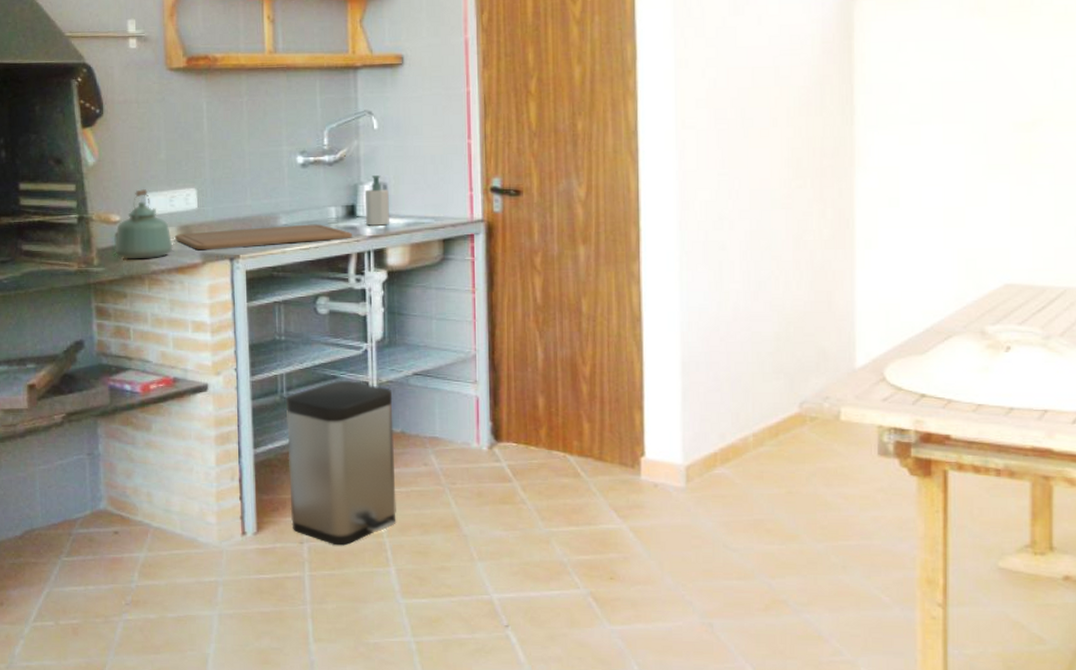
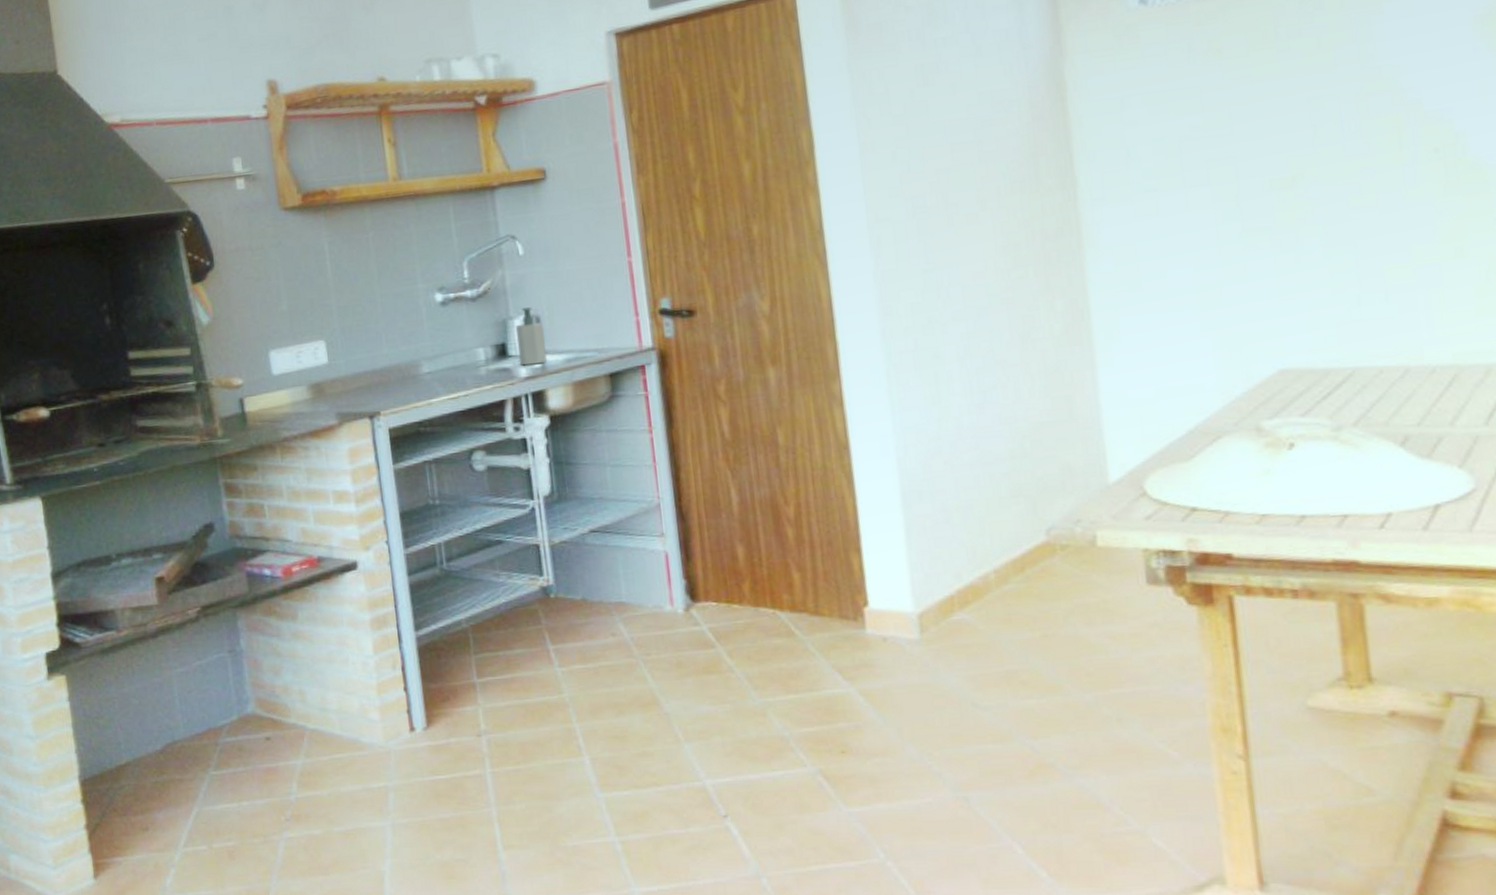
kettle: present [114,189,173,259] -> none [238,346,305,427]
chopping board: present [175,224,352,250] -> none [306,368,506,410]
pedal bin: present [286,380,396,546] -> none [447,545,586,736]

